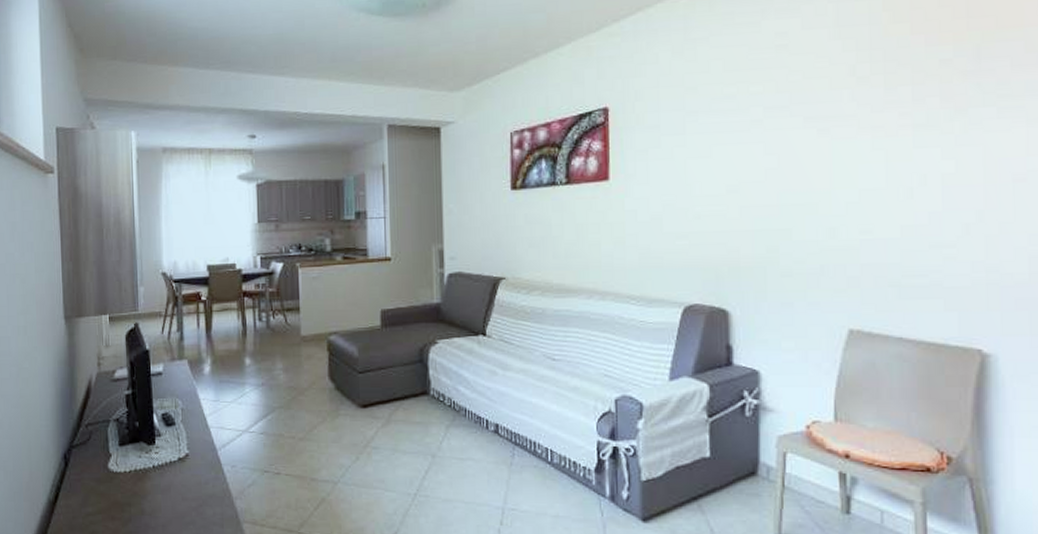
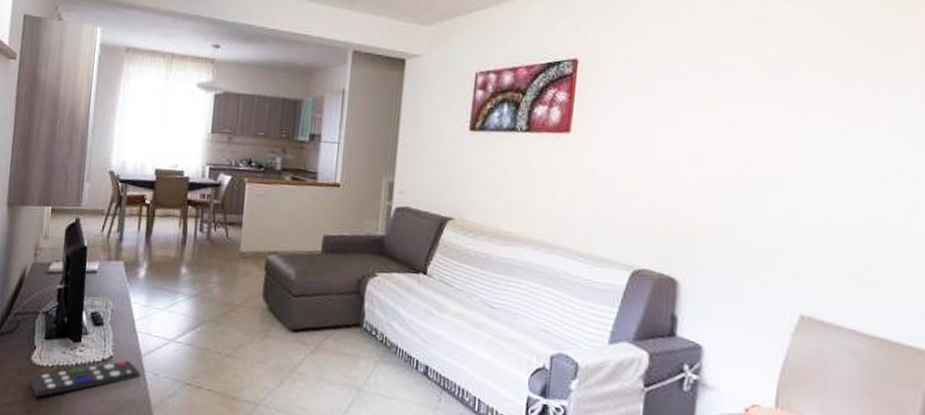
remote control: none [108,457,218,503] -> present [28,360,141,397]

